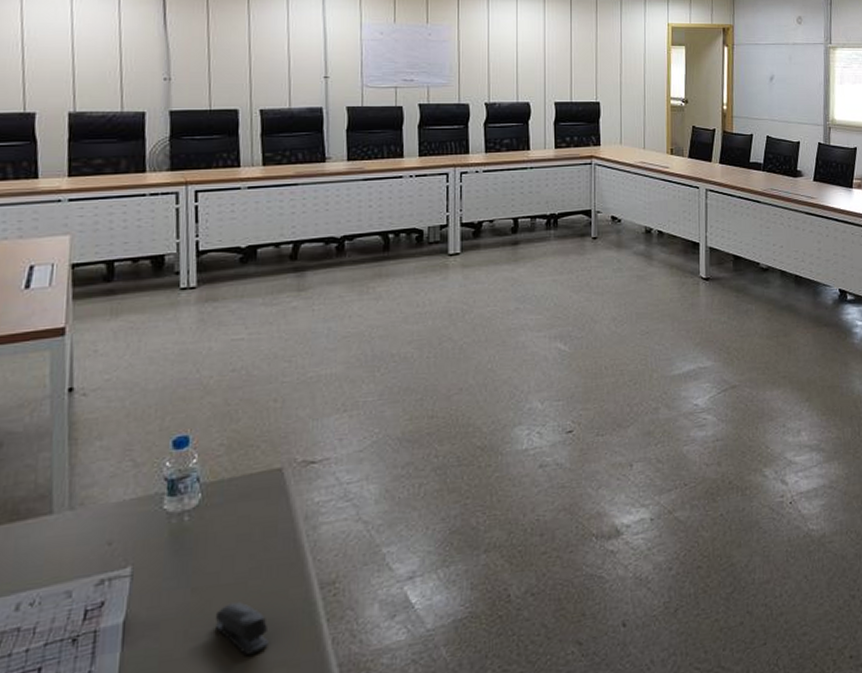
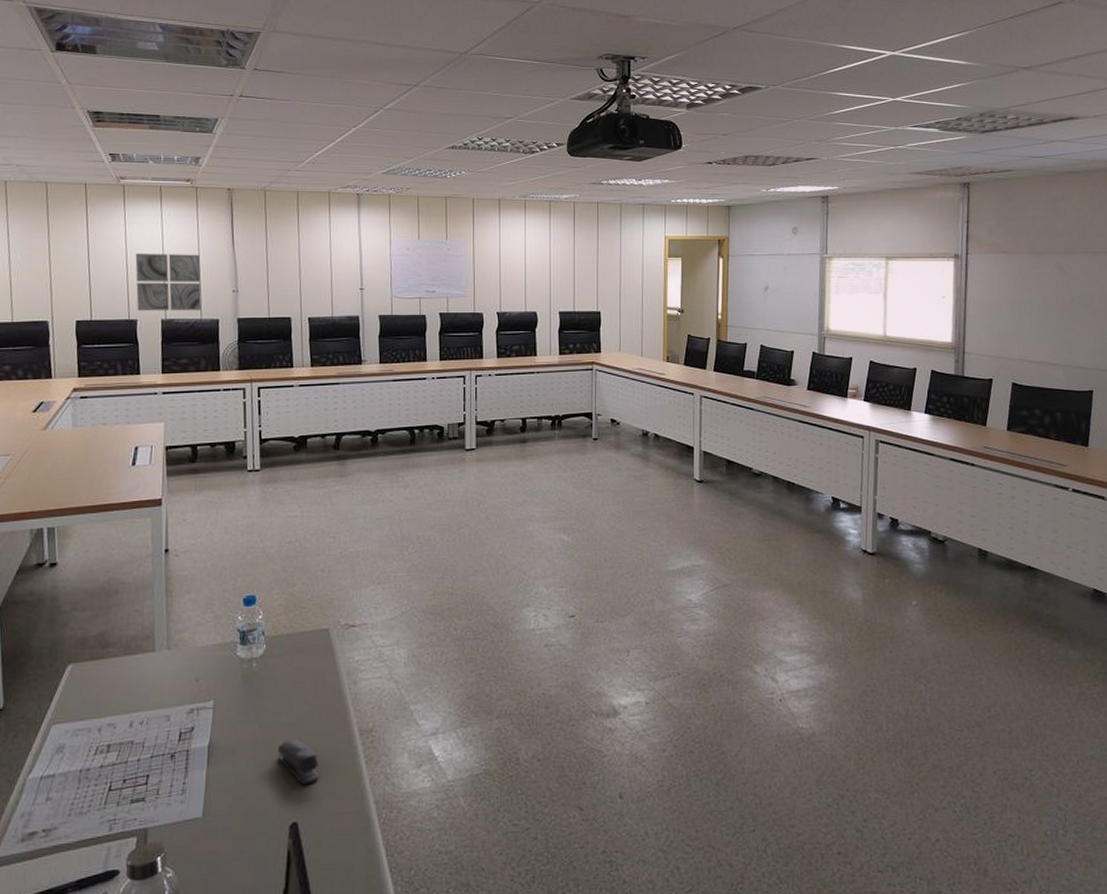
wall art: none [34,33,123,103] -> present [135,253,202,311]

